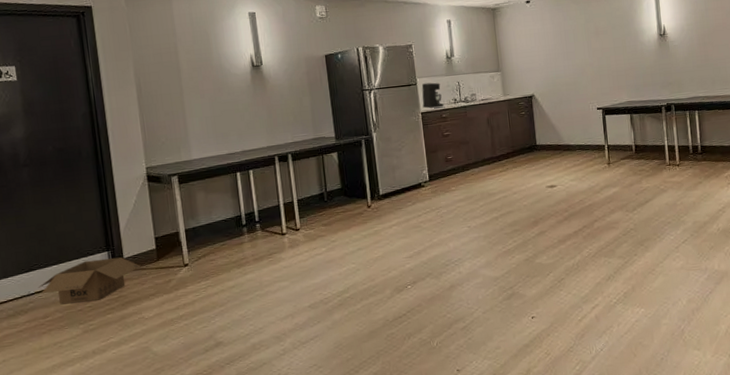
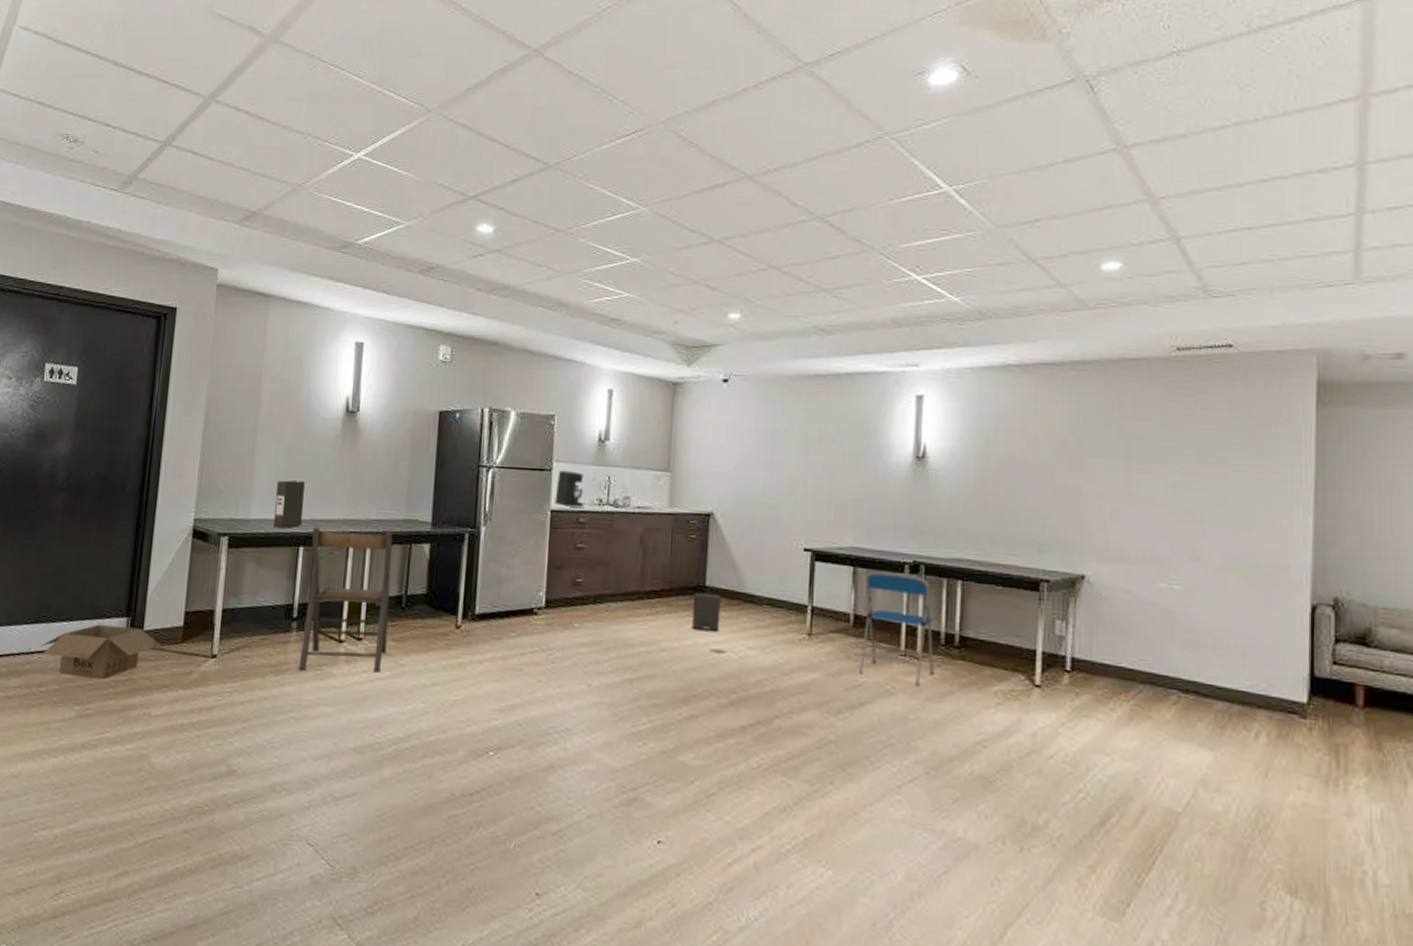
binder: none [208,124,235,163] -> present [274,480,305,529]
folding chair: none [244,148,320,261] -> present [298,527,393,673]
pedal bin: none [530,148,550,176] -> present [692,592,721,632]
folding chair: none [638,112,688,183] -> present [860,570,934,687]

